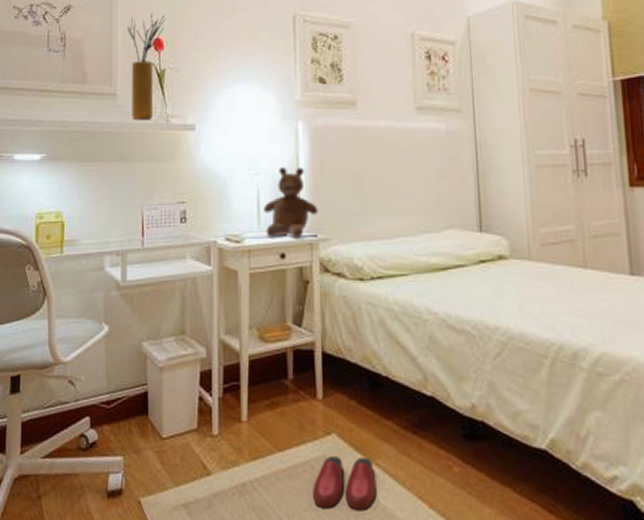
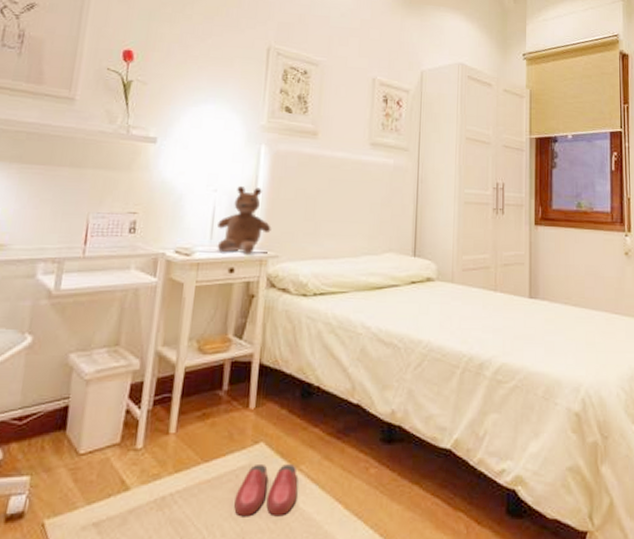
vase: present [128,13,166,121] -> none [89,24,140,129]

